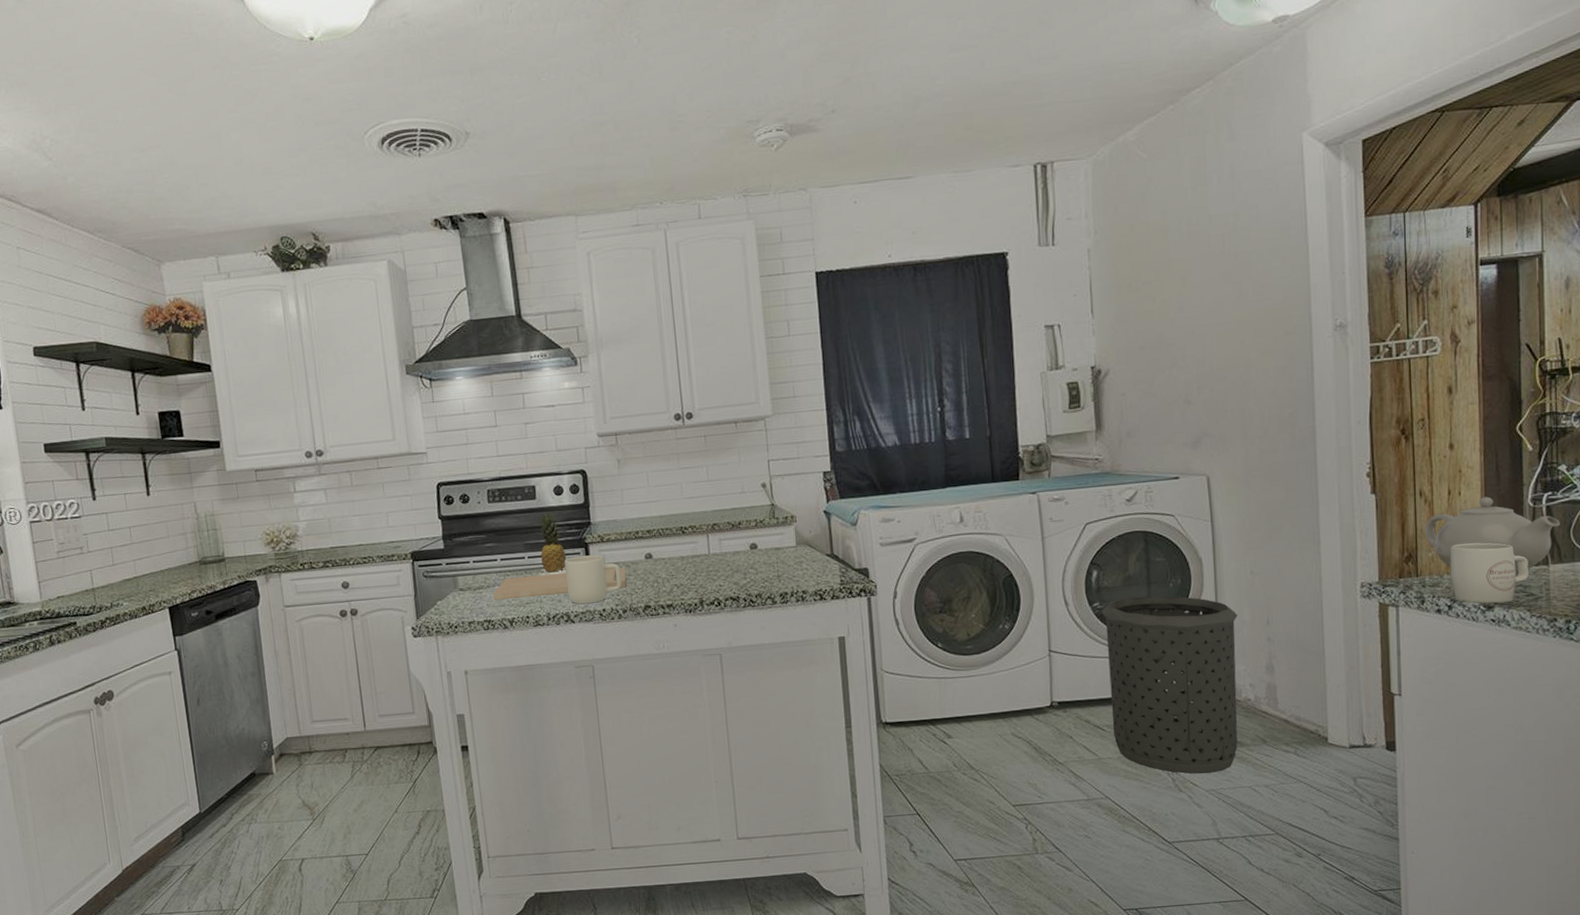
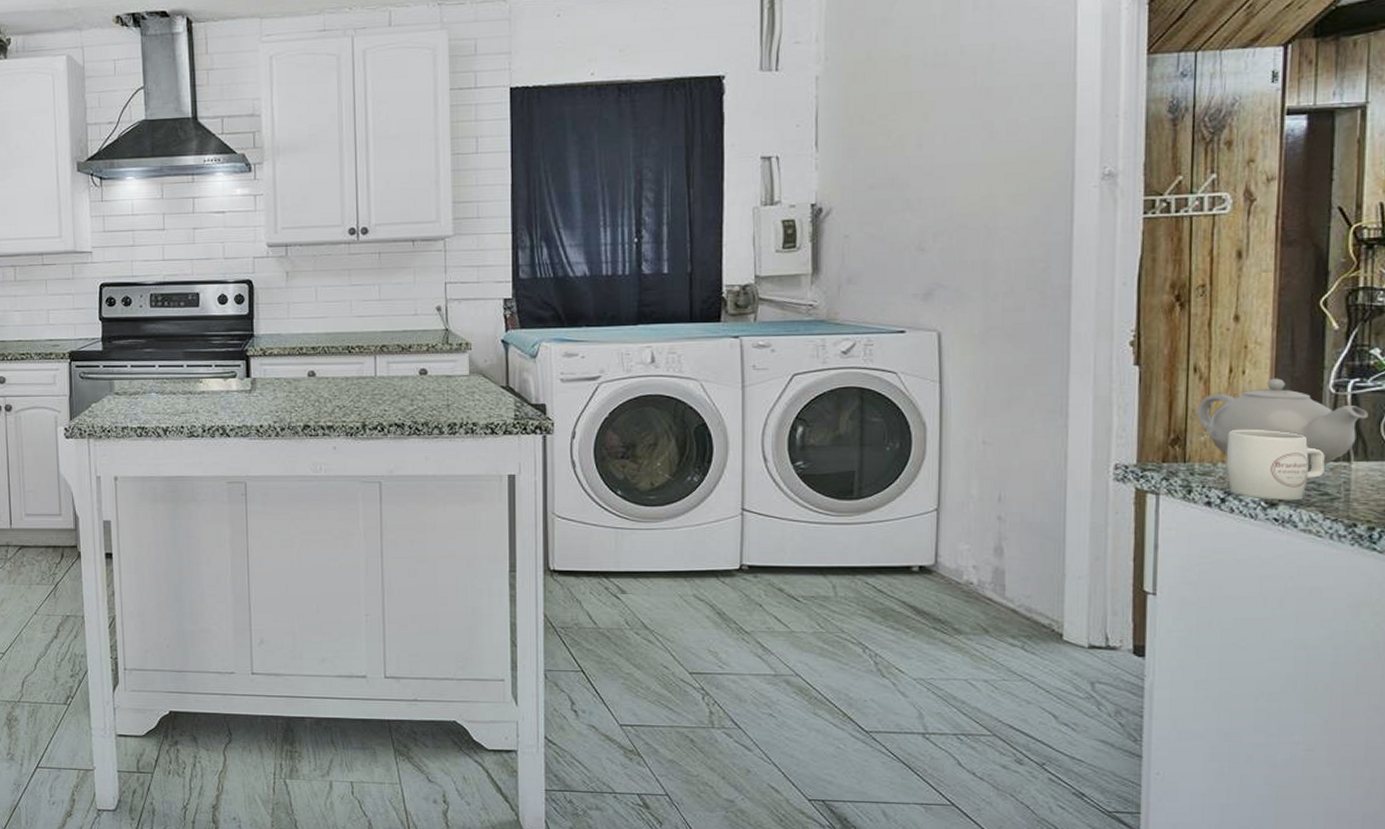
cutting board: present [493,567,627,601] -> none [149,383,287,408]
fruit: present [538,512,567,573] -> none [200,321,227,383]
mug: present [564,554,622,605] -> none [223,368,281,418]
laundry basket: present [1102,596,1238,774] -> none [806,459,964,660]

